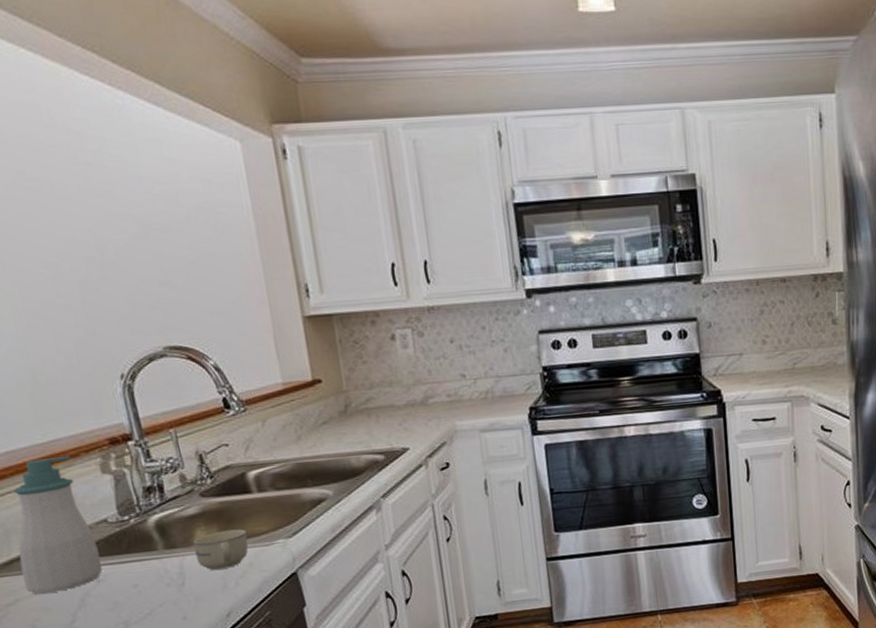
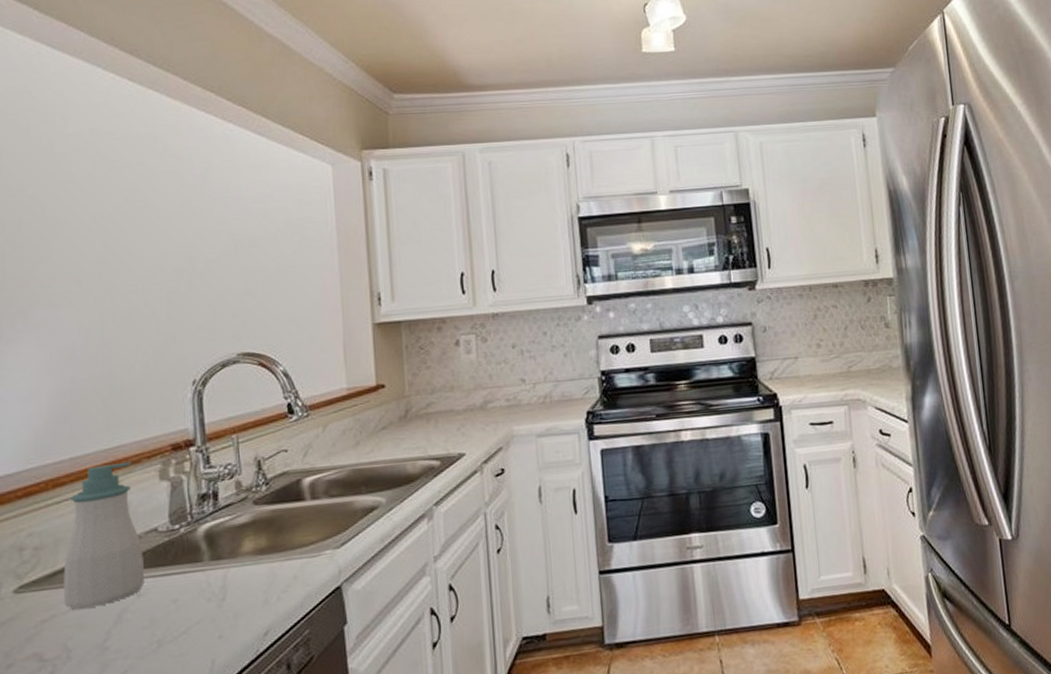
cup: present [193,529,249,571] -> none [240,539,295,584]

